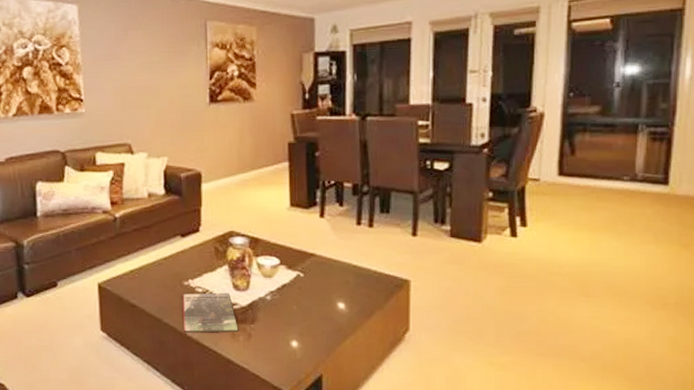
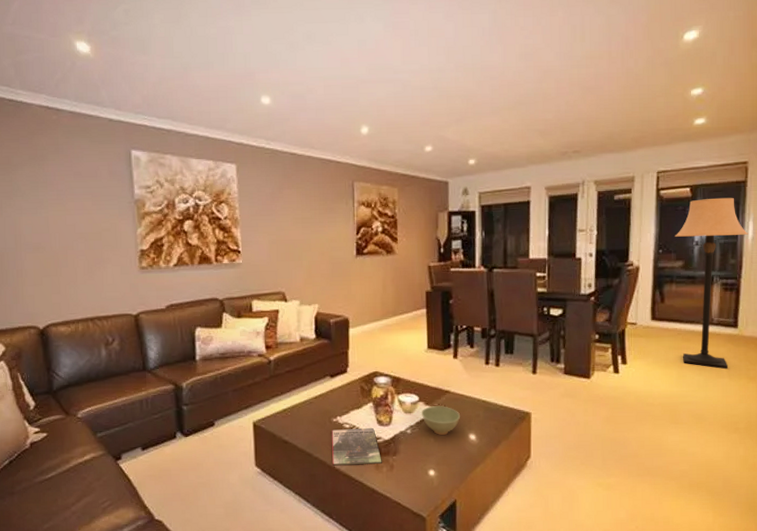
bowl: none [282,270,328,304] -> present [421,406,461,436]
lamp: none [590,28,685,233] -> present [675,197,749,369]

